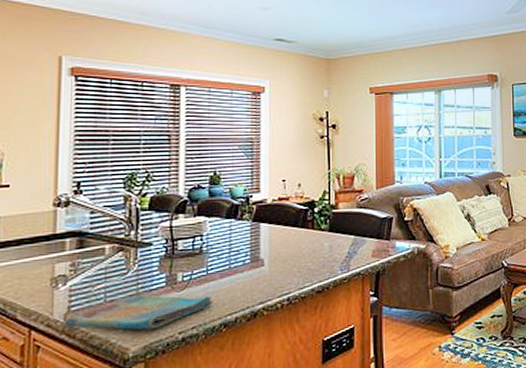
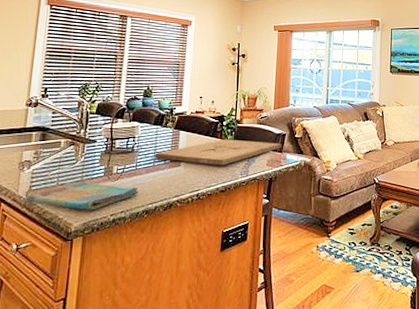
cutting board: none [230,228,389,262] -> present [155,139,282,166]

